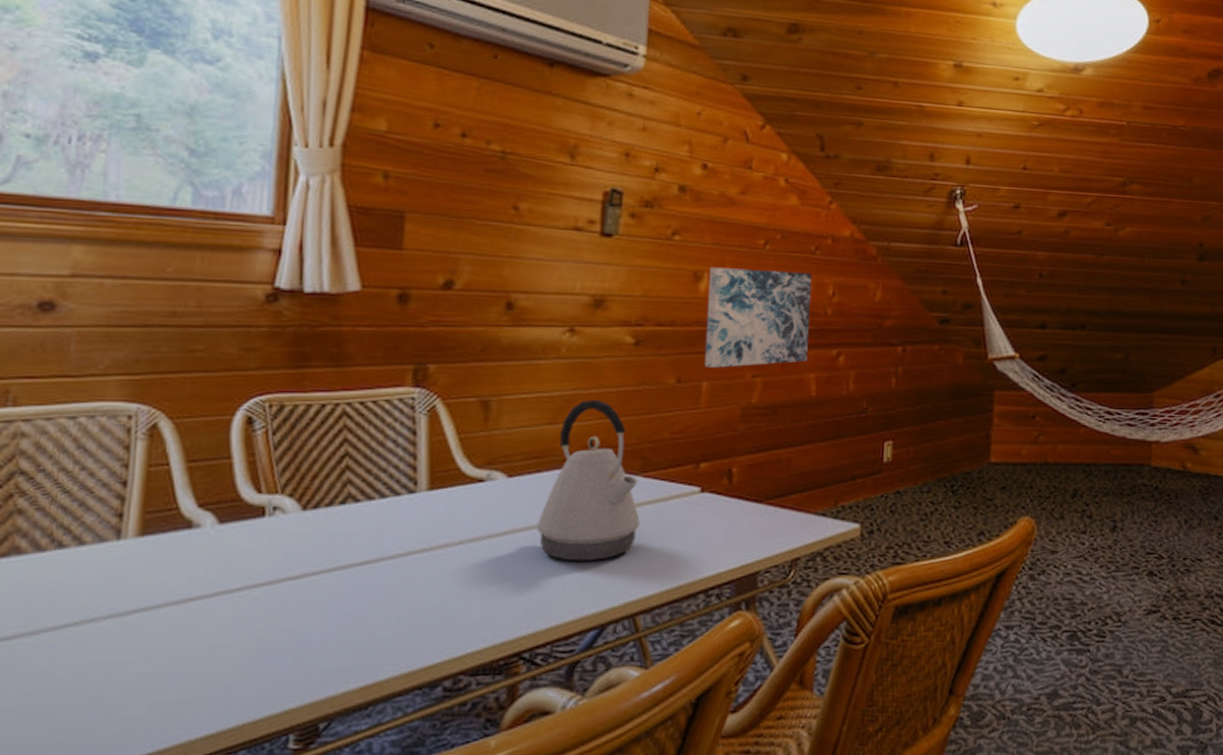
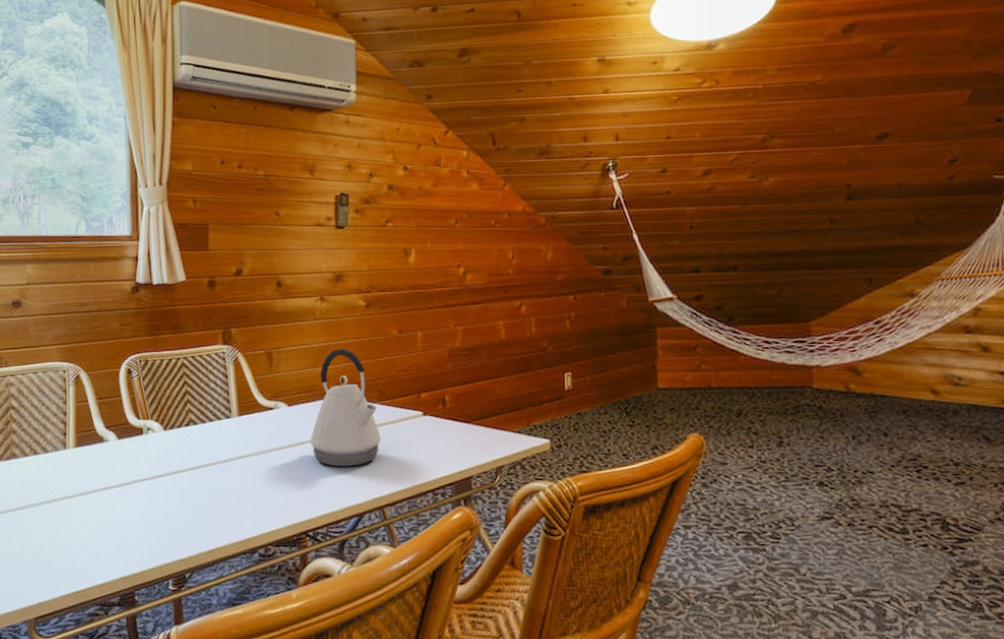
wall art: present [704,267,813,368] -> none [415,242,496,321]

